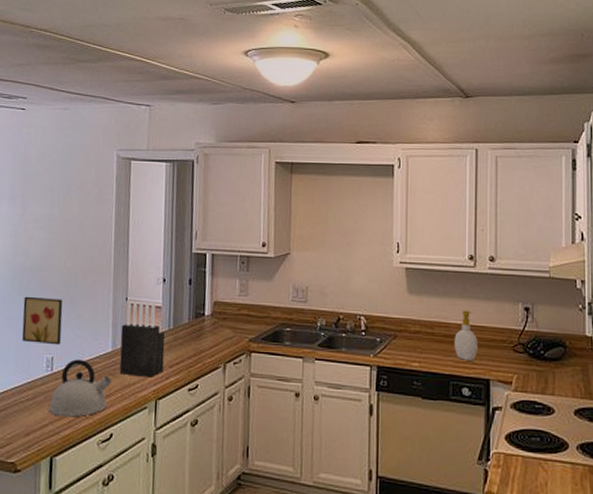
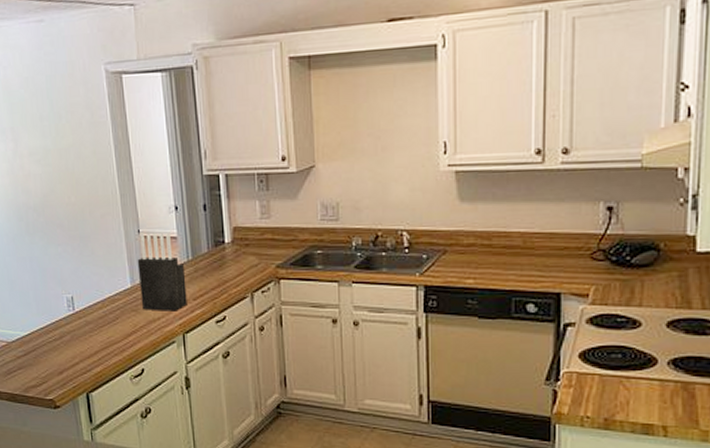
wall art: present [21,296,63,346] -> none [33,236,79,285]
kettle: present [48,359,113,417] -> none [76,297,137,355]
soap bottle: present [454,310,479,360] -> none [517,215,547,273]

